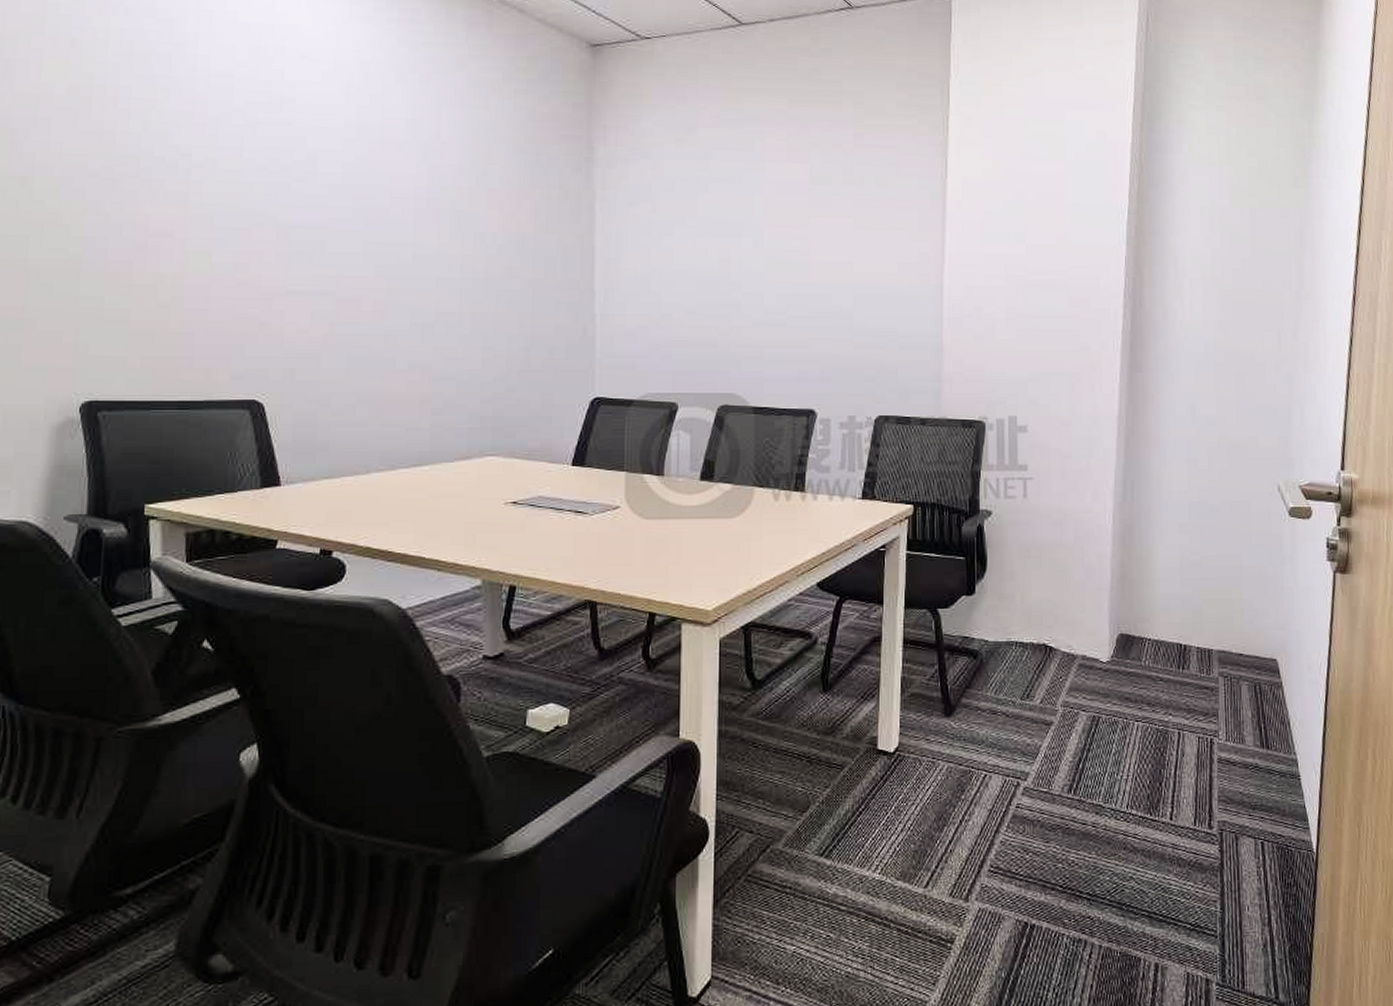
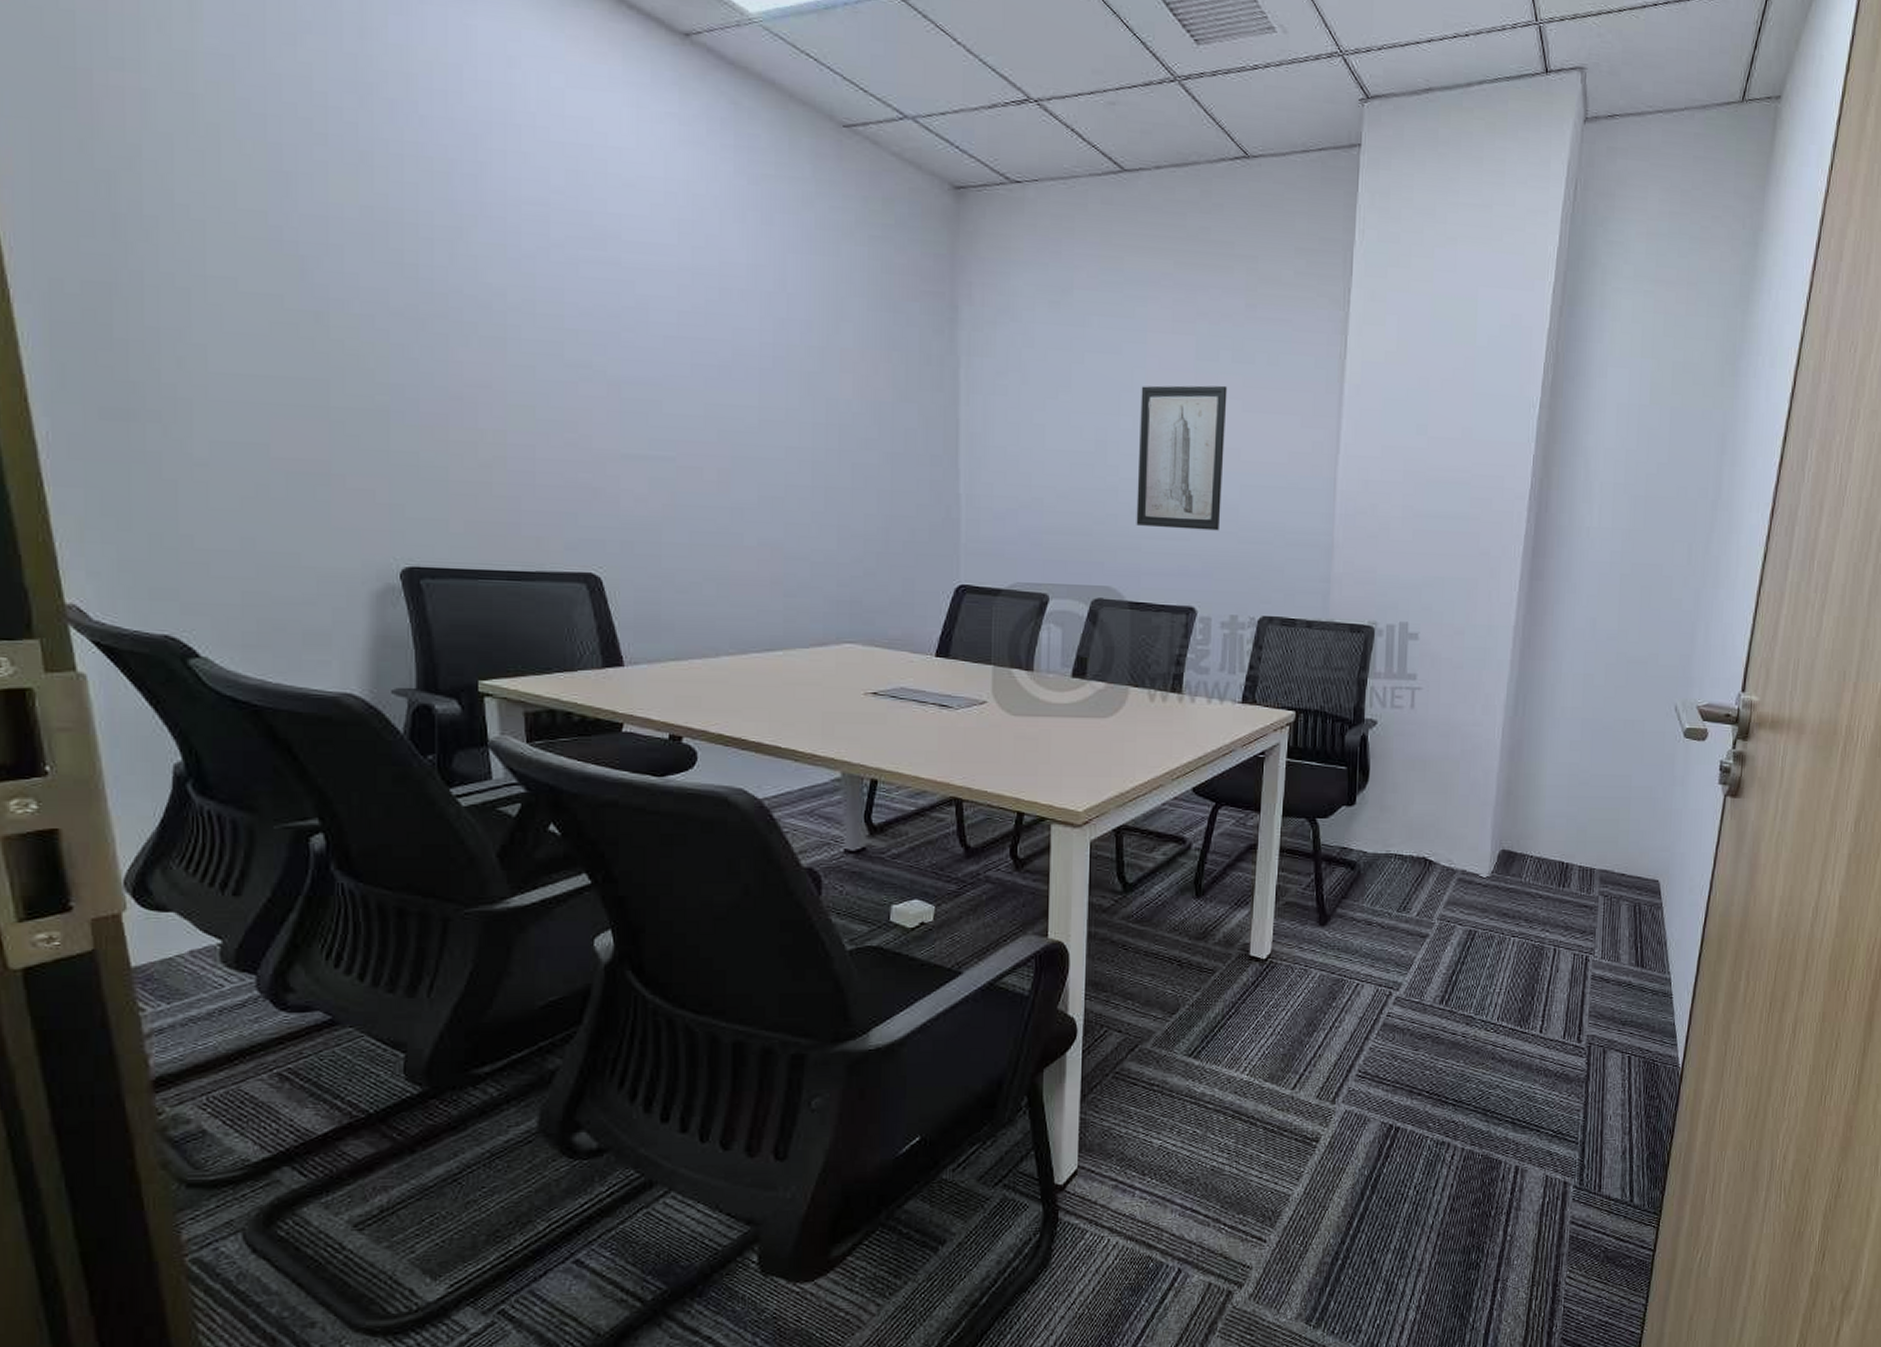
wall art: none [758,206,840,338] -> present [1136,385,1228,531]

